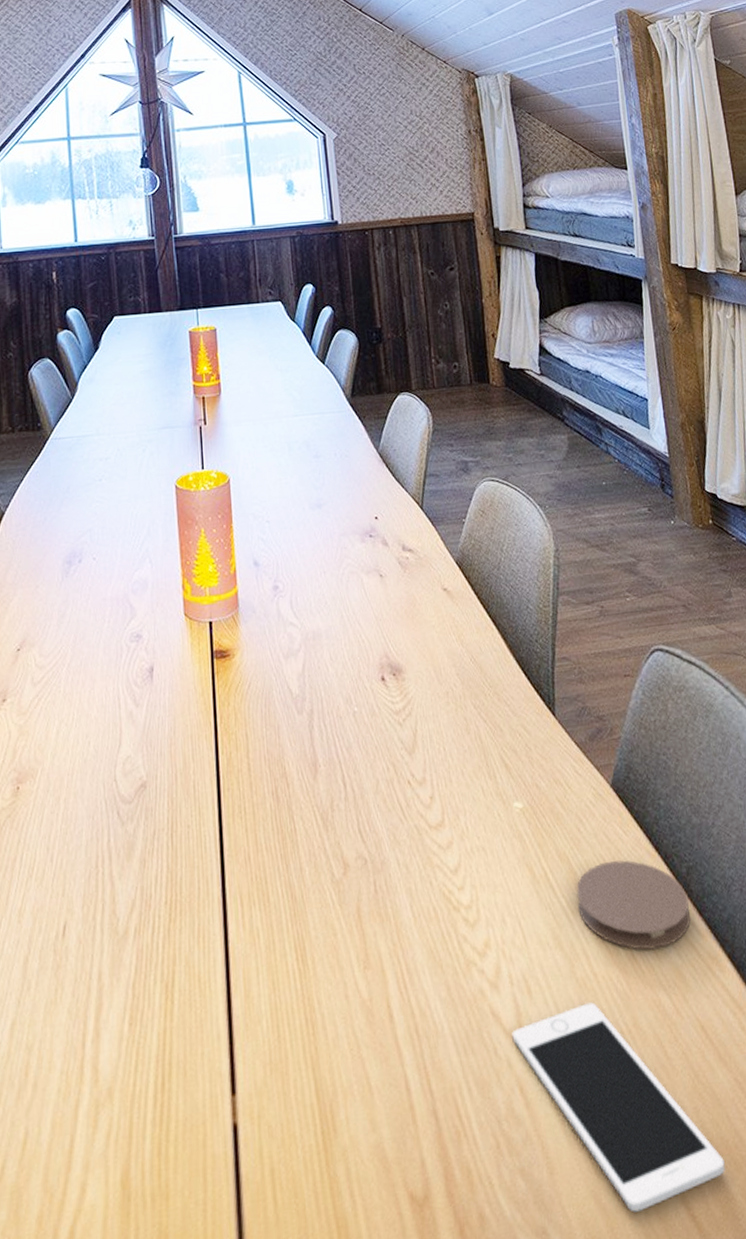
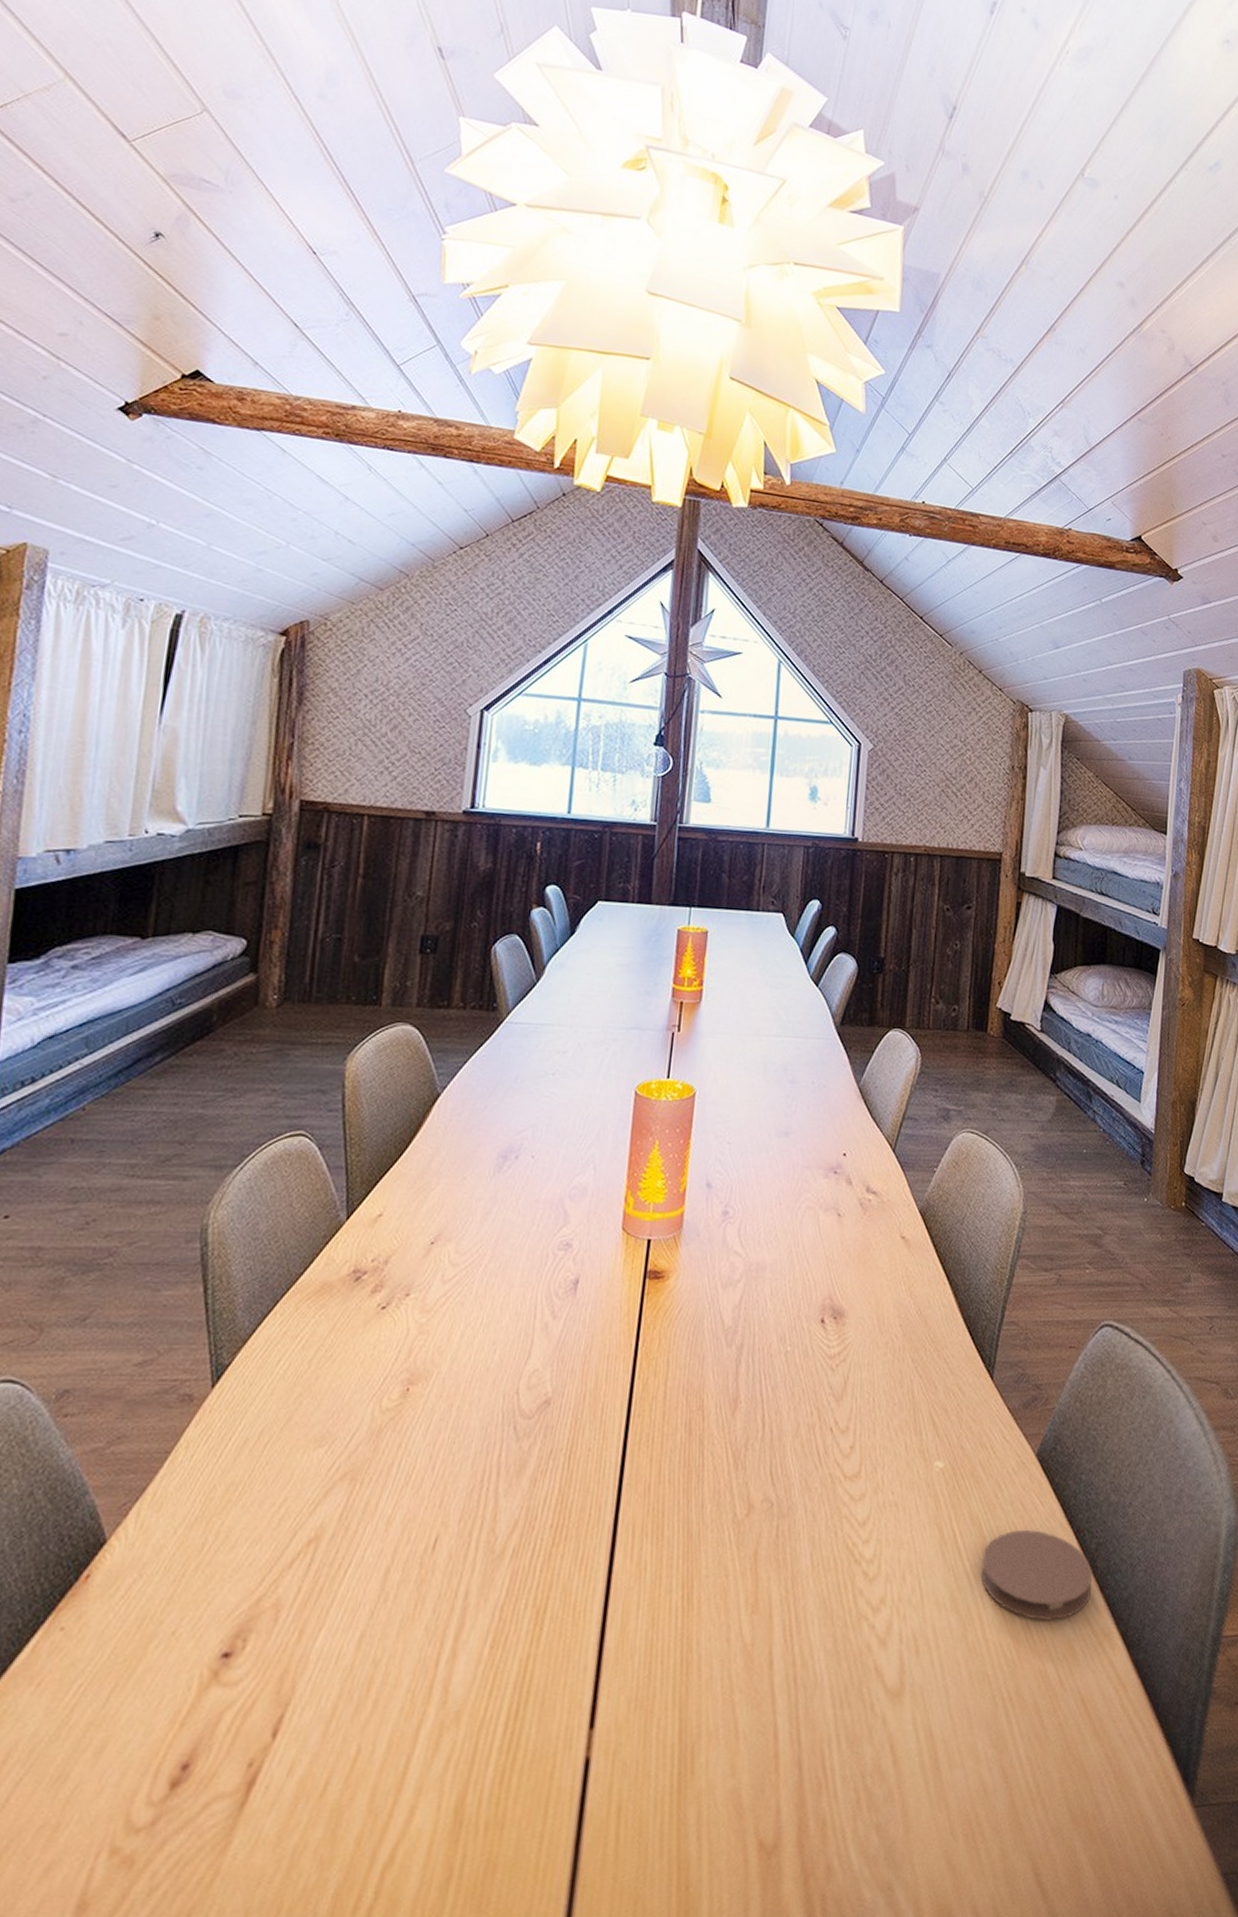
cell phone: present [512,1002,726,1212] -> none [891,1667,1081,1875]

